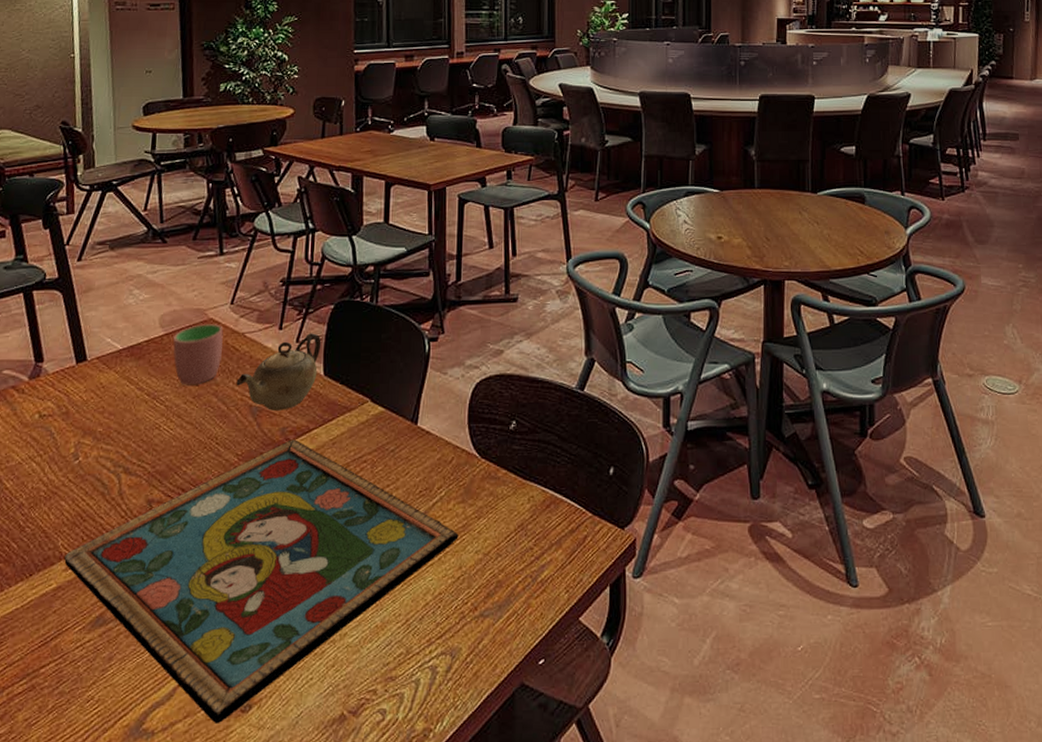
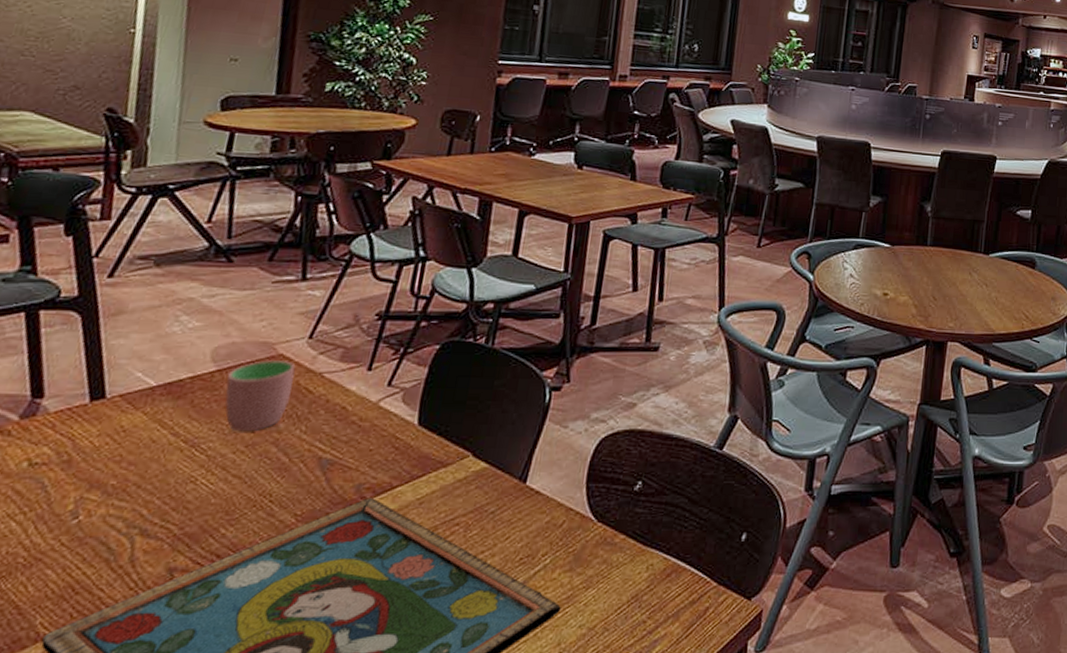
teapot: present [236,333,322,411] -> none [304,376,420,464]

